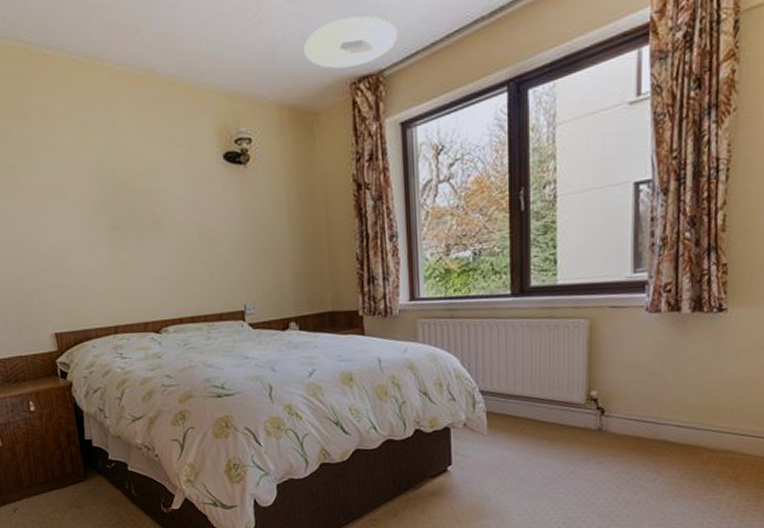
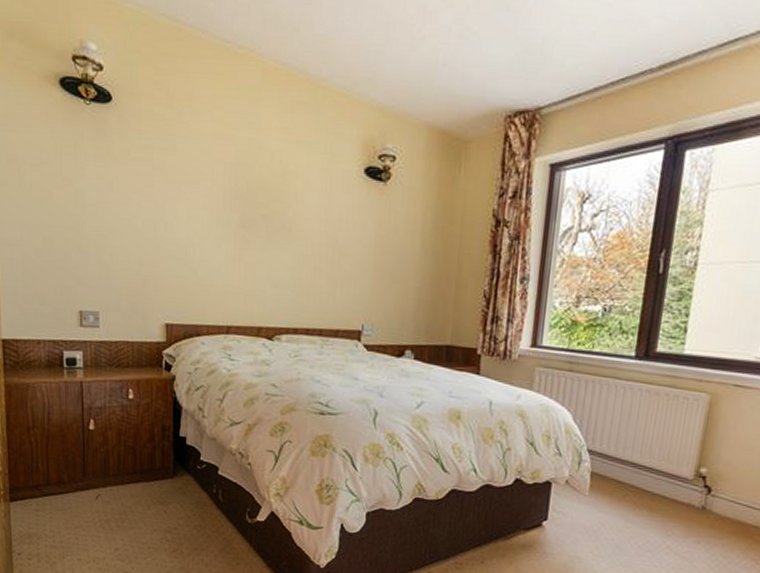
ceiling light: present [303,15,398,69] -> none [462,48,562,100]

